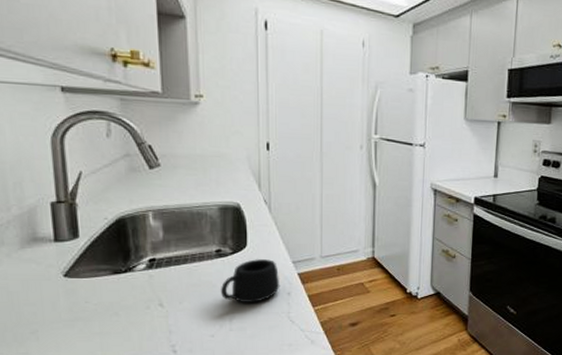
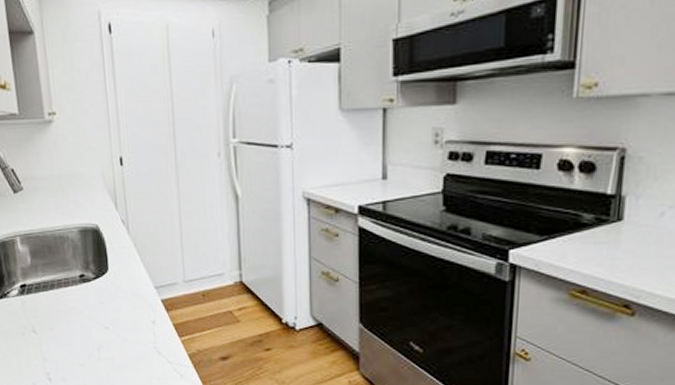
mug: present [221,259,280,302] -> none [87,284,144,331]

